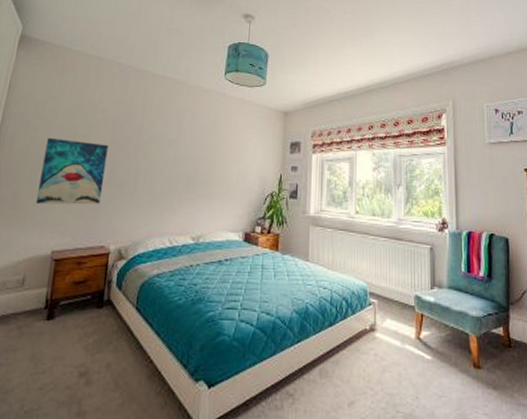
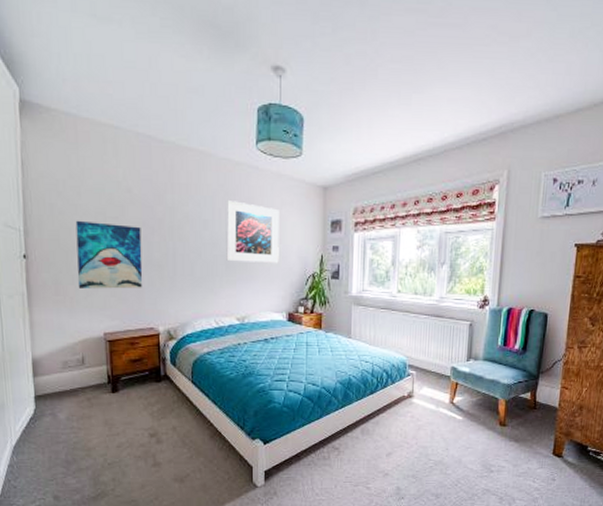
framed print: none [187,121,242,182] -> present [226,199,279,263]

